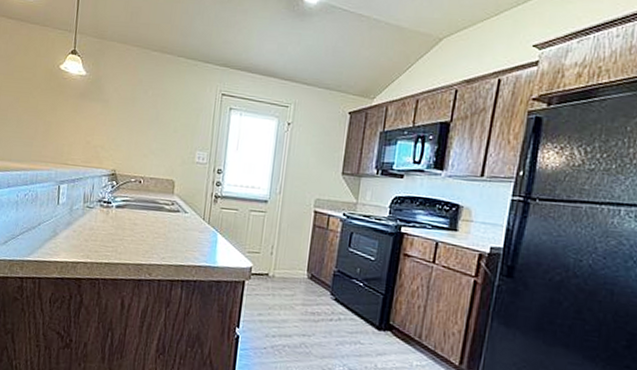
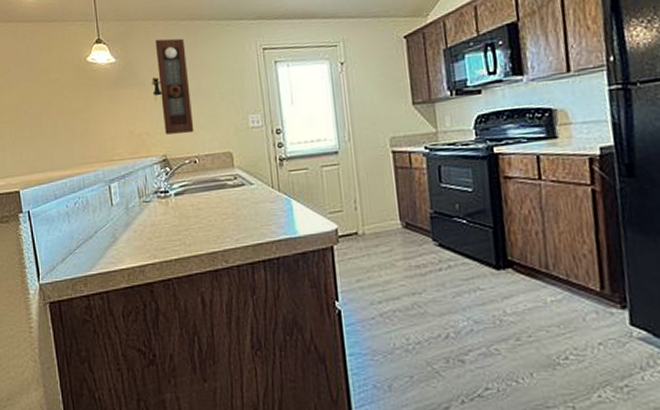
pendulum clock: none [114,63,153,156] -> present [151,38,194,135]

